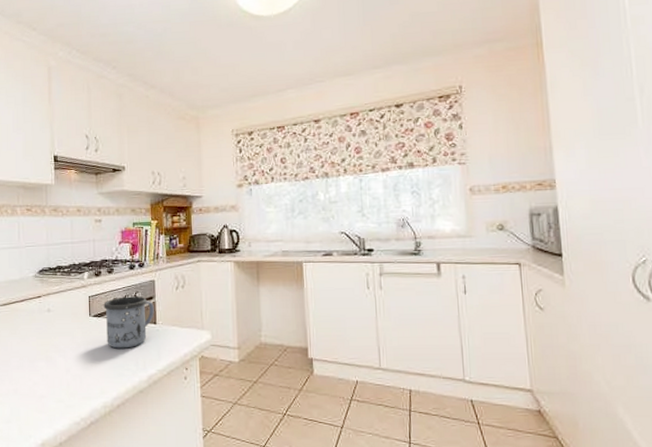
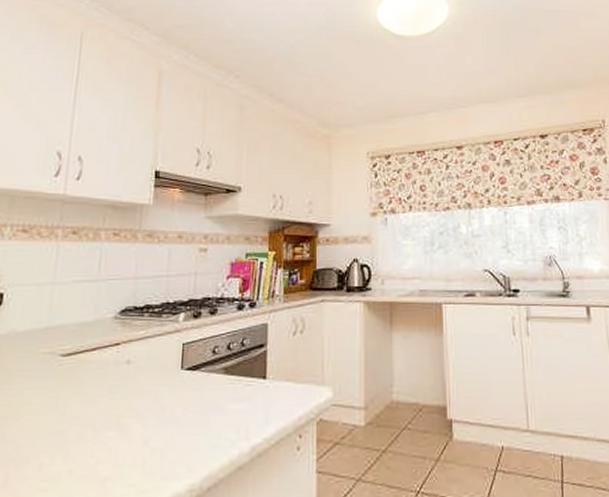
mug: present [103,296,154,349] -> none [201,343,265,411]

